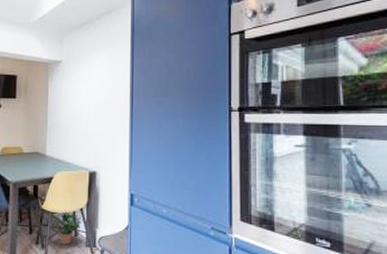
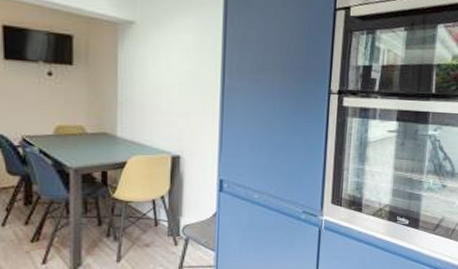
potted plant: present [52,210,82,245] -> none [126,199,164,236]

